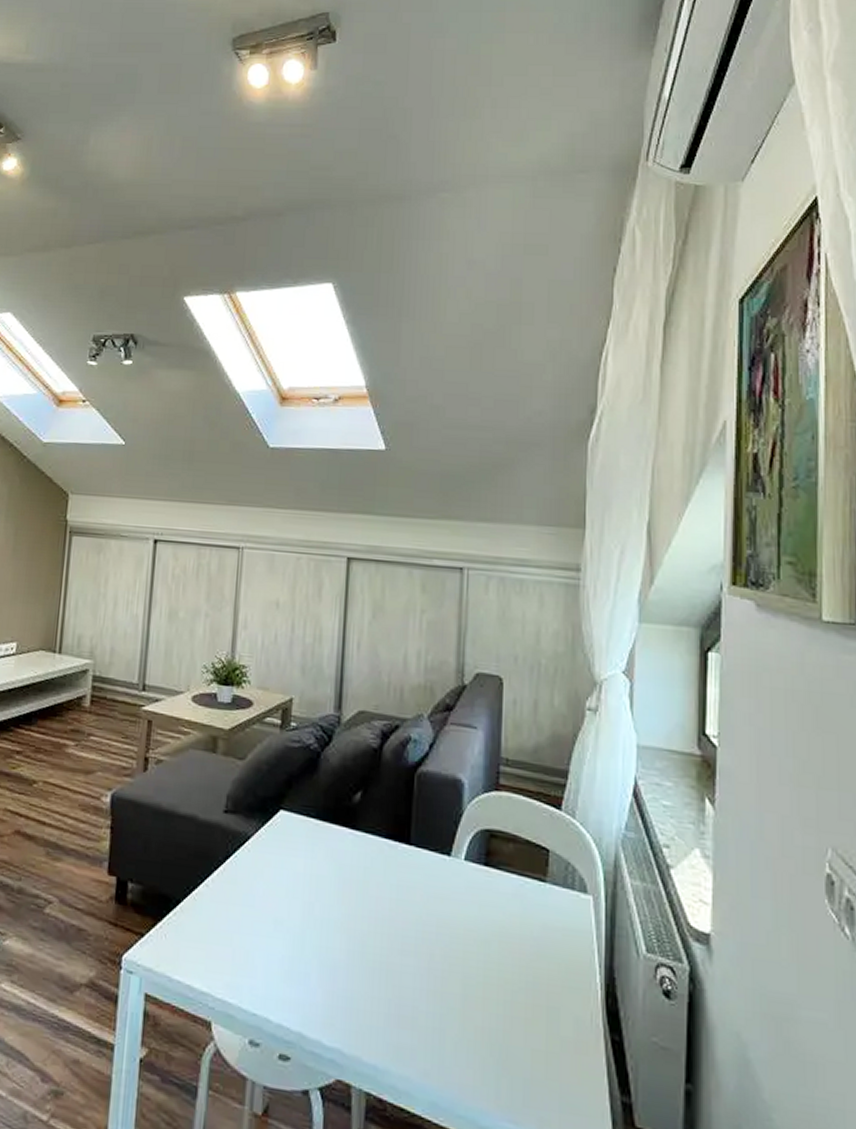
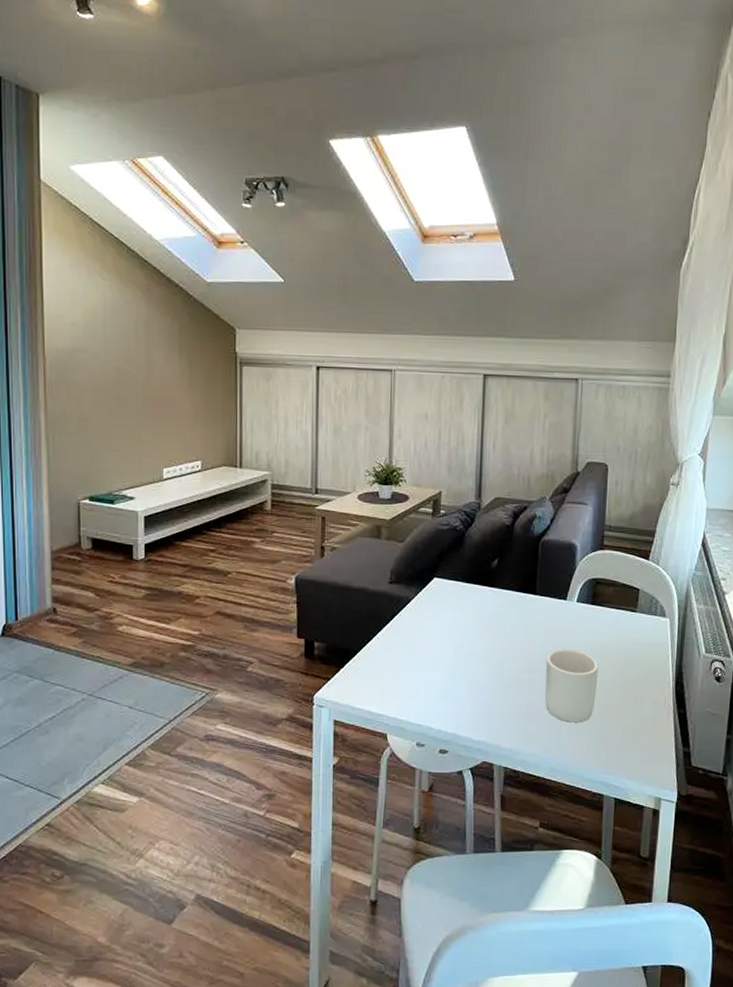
mug: none [421,924,496,1038] -> present [544,648,599,723]

